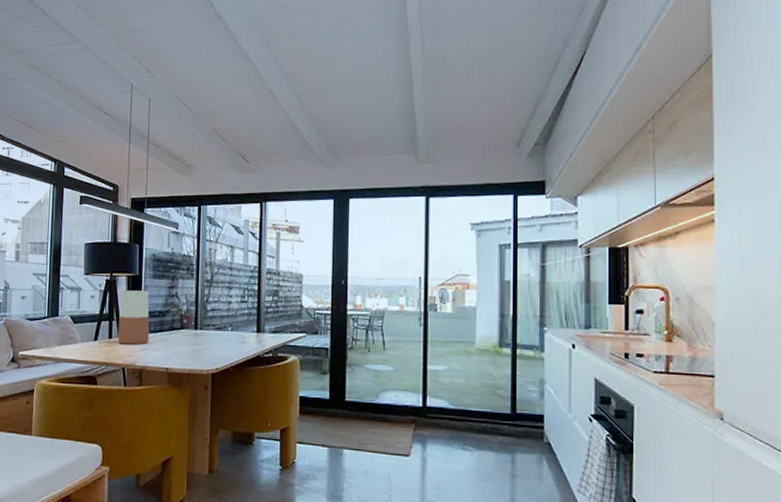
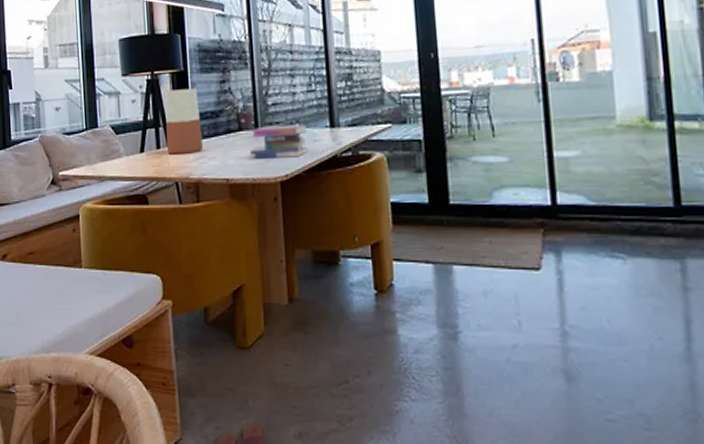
books: none [189,327,237,355] -> present [250,124,308,159]

